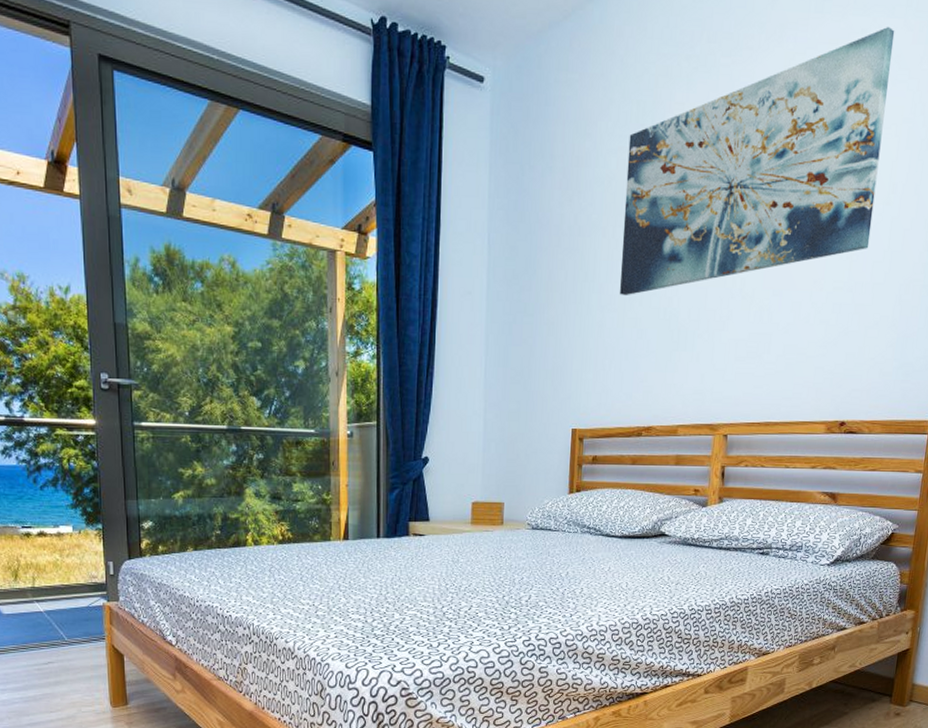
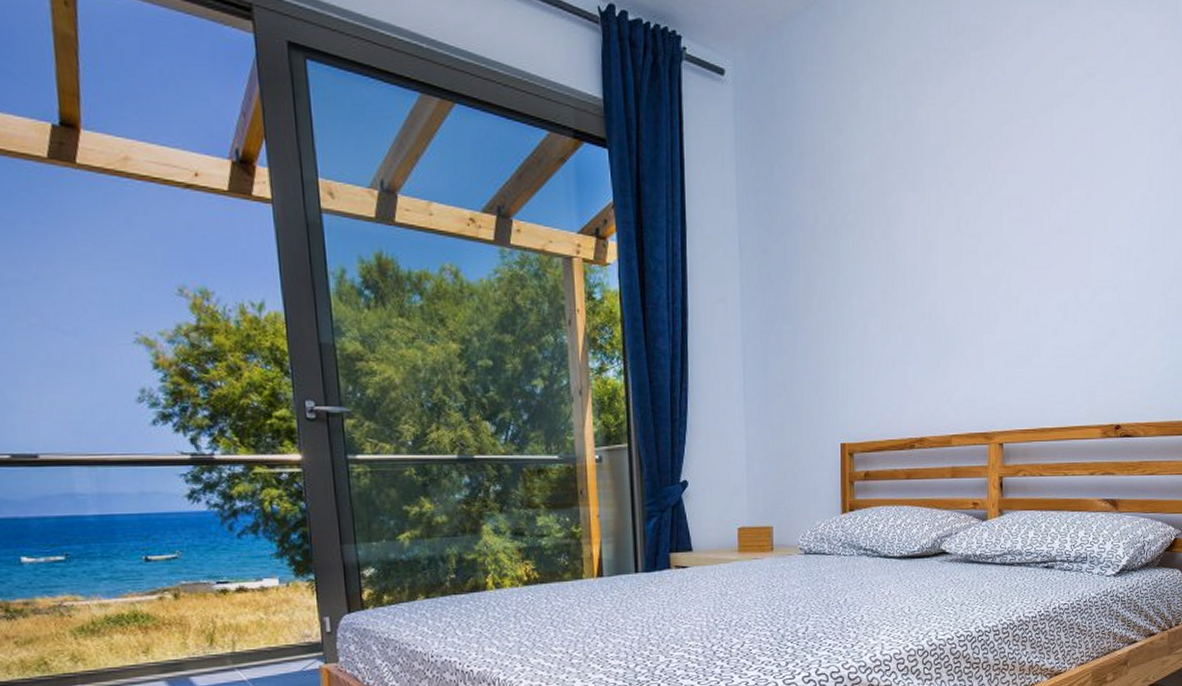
wall art: present [620,26,895,296] -> none [881,20,1140,300]

